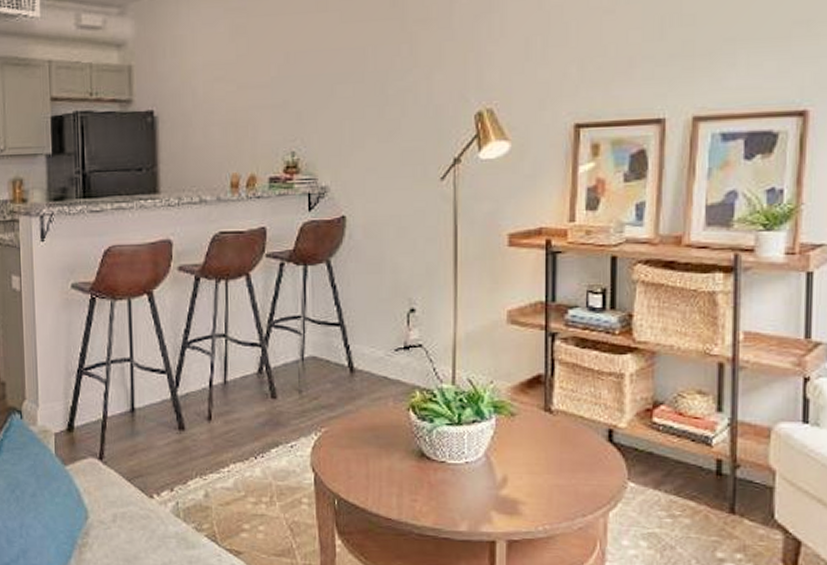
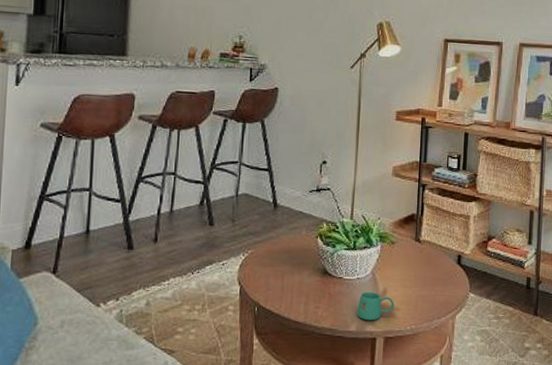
mug: none [468,481,519,519] -> present [357,292,395,321]

